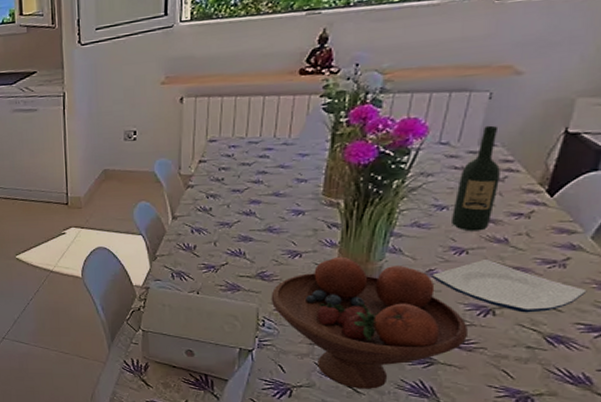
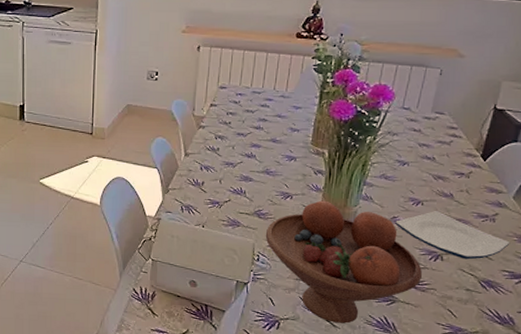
wine bottle: present [452,125,500,232] -> none [411,97,448,186]

